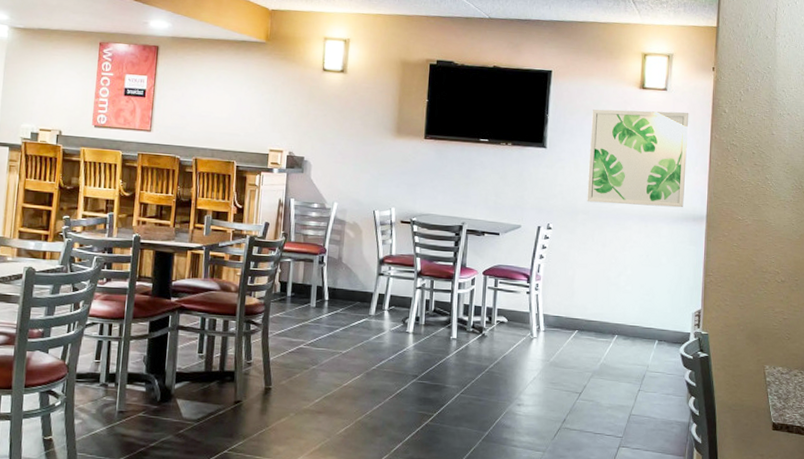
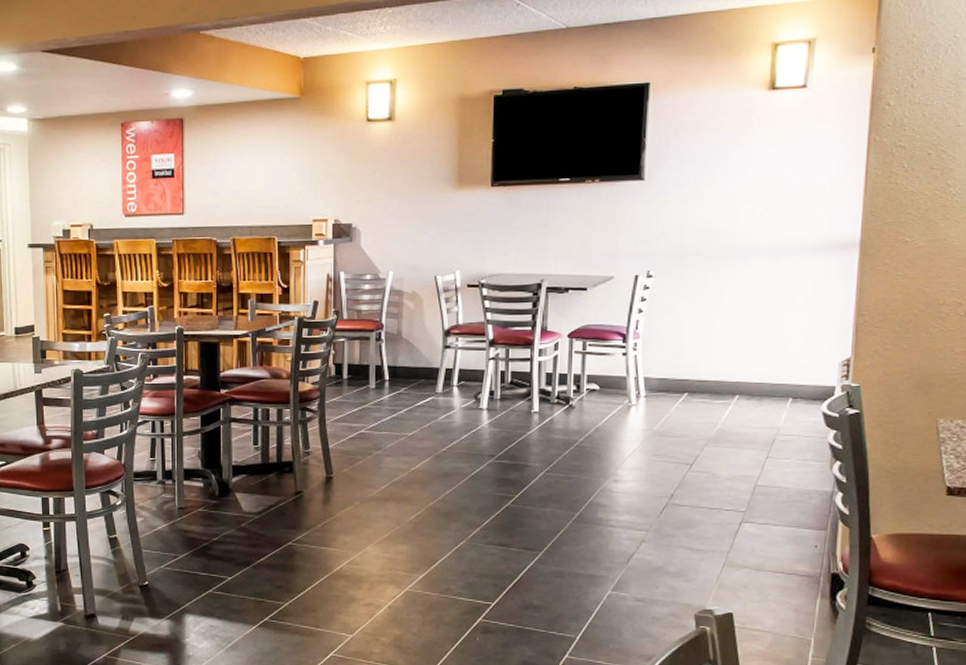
wall art: present [587,109,689,208] -> none [698,112,838,240]

